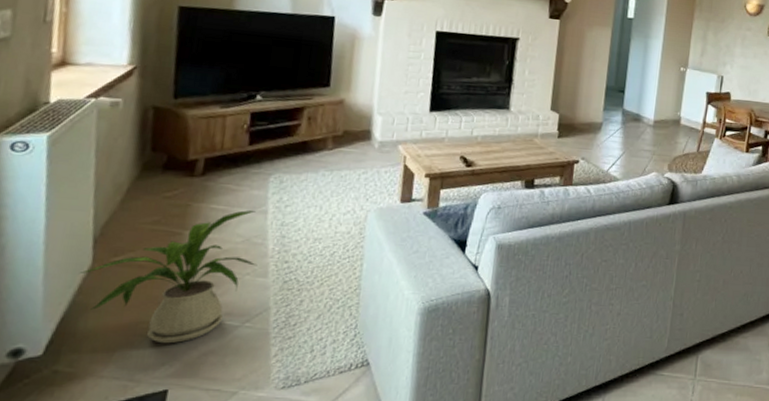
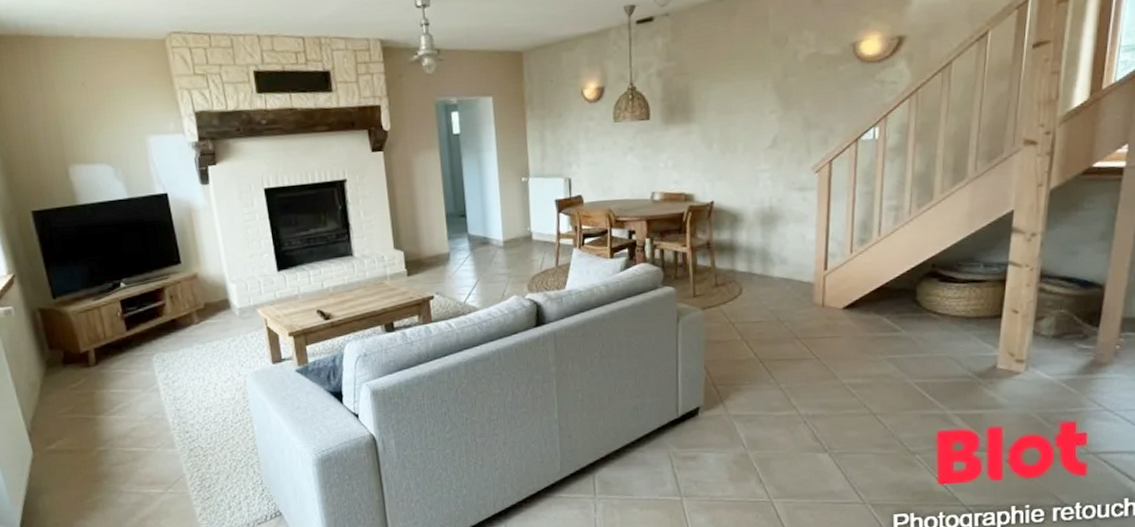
house plant: present [80,210,258,344] -> none [26,389,164,514]

